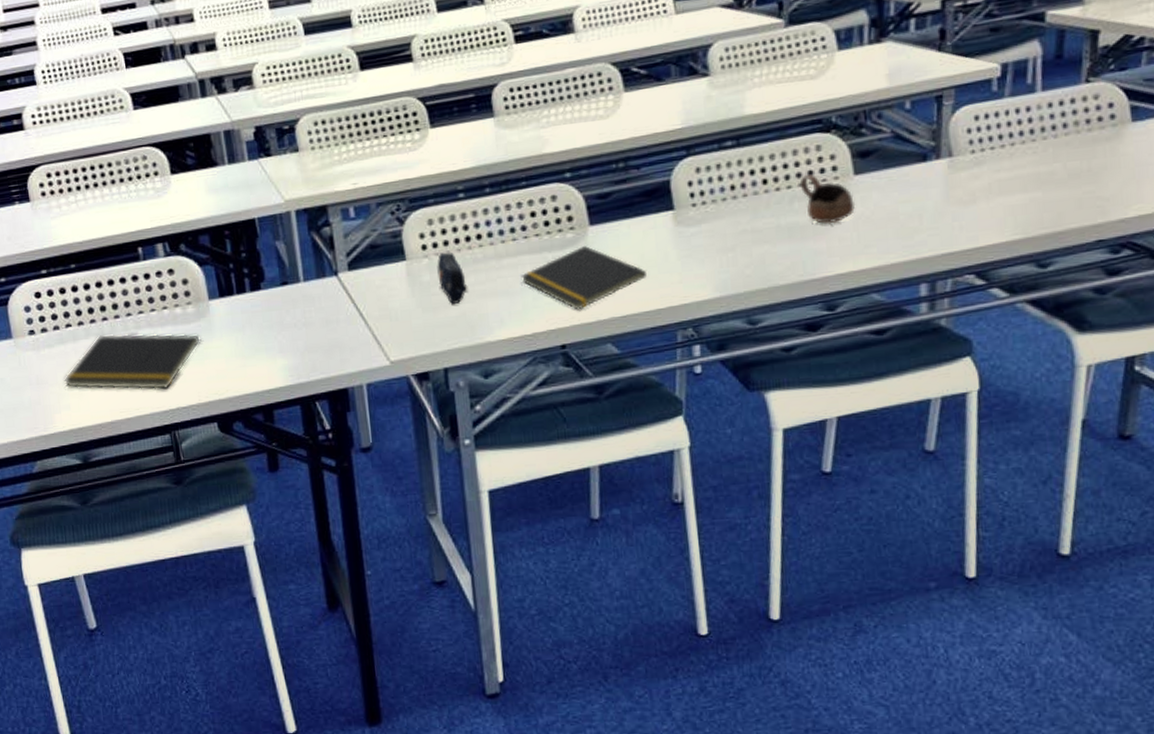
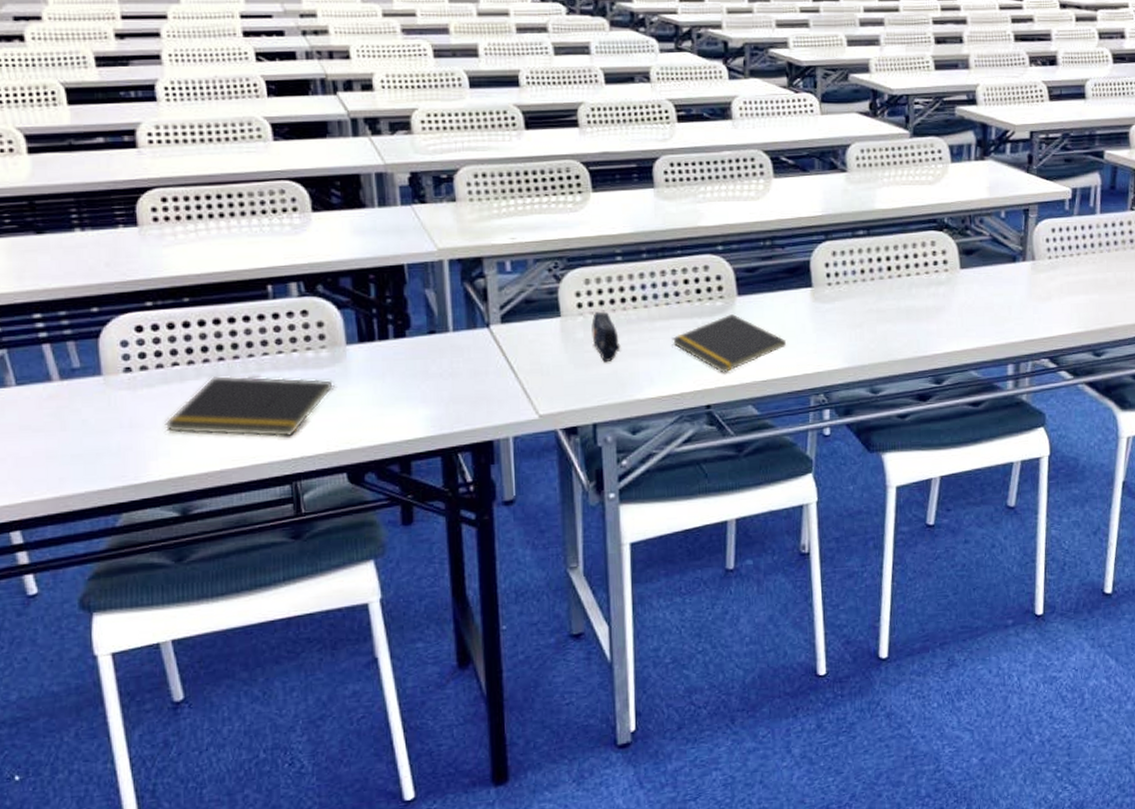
cup: present [800,174,856,224] -> none [918,266,961,309]

